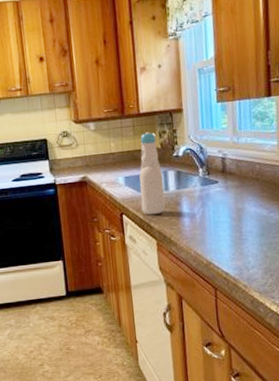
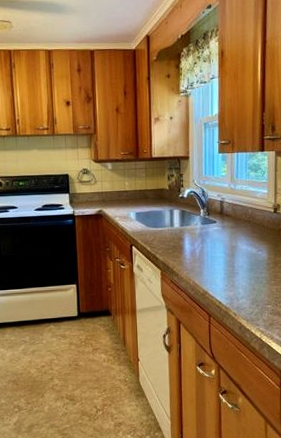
bottle: present [139,131,165,215] -> none [148,174,170,248]

